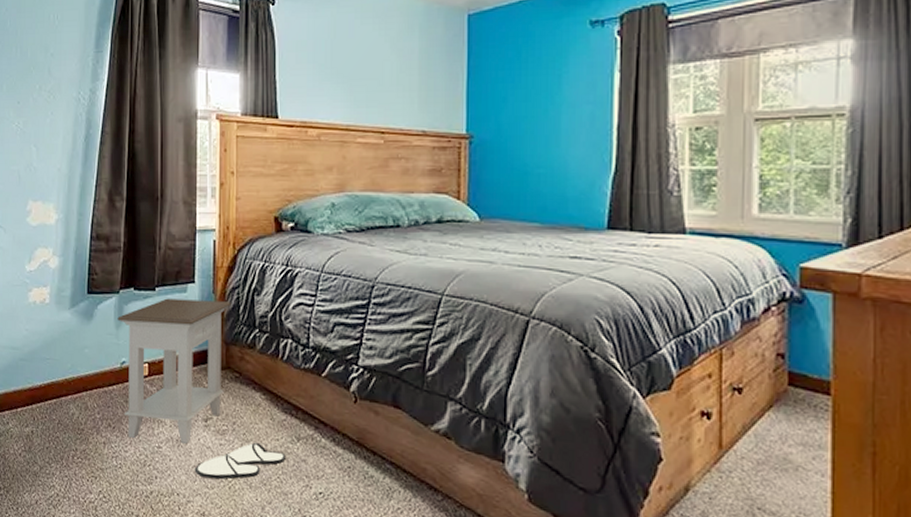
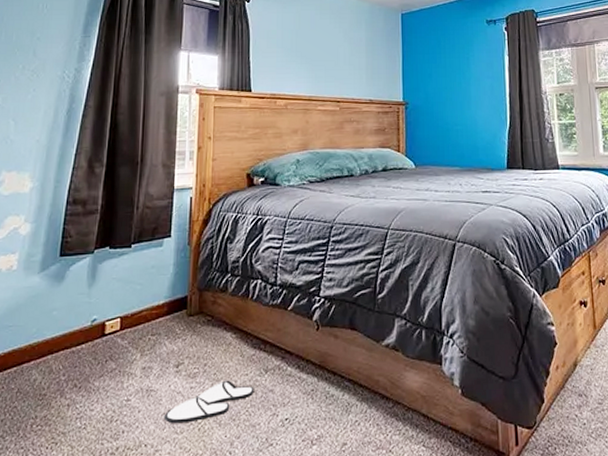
nightstand: present [117,298,231,444] -> none [90,251,205,395]

